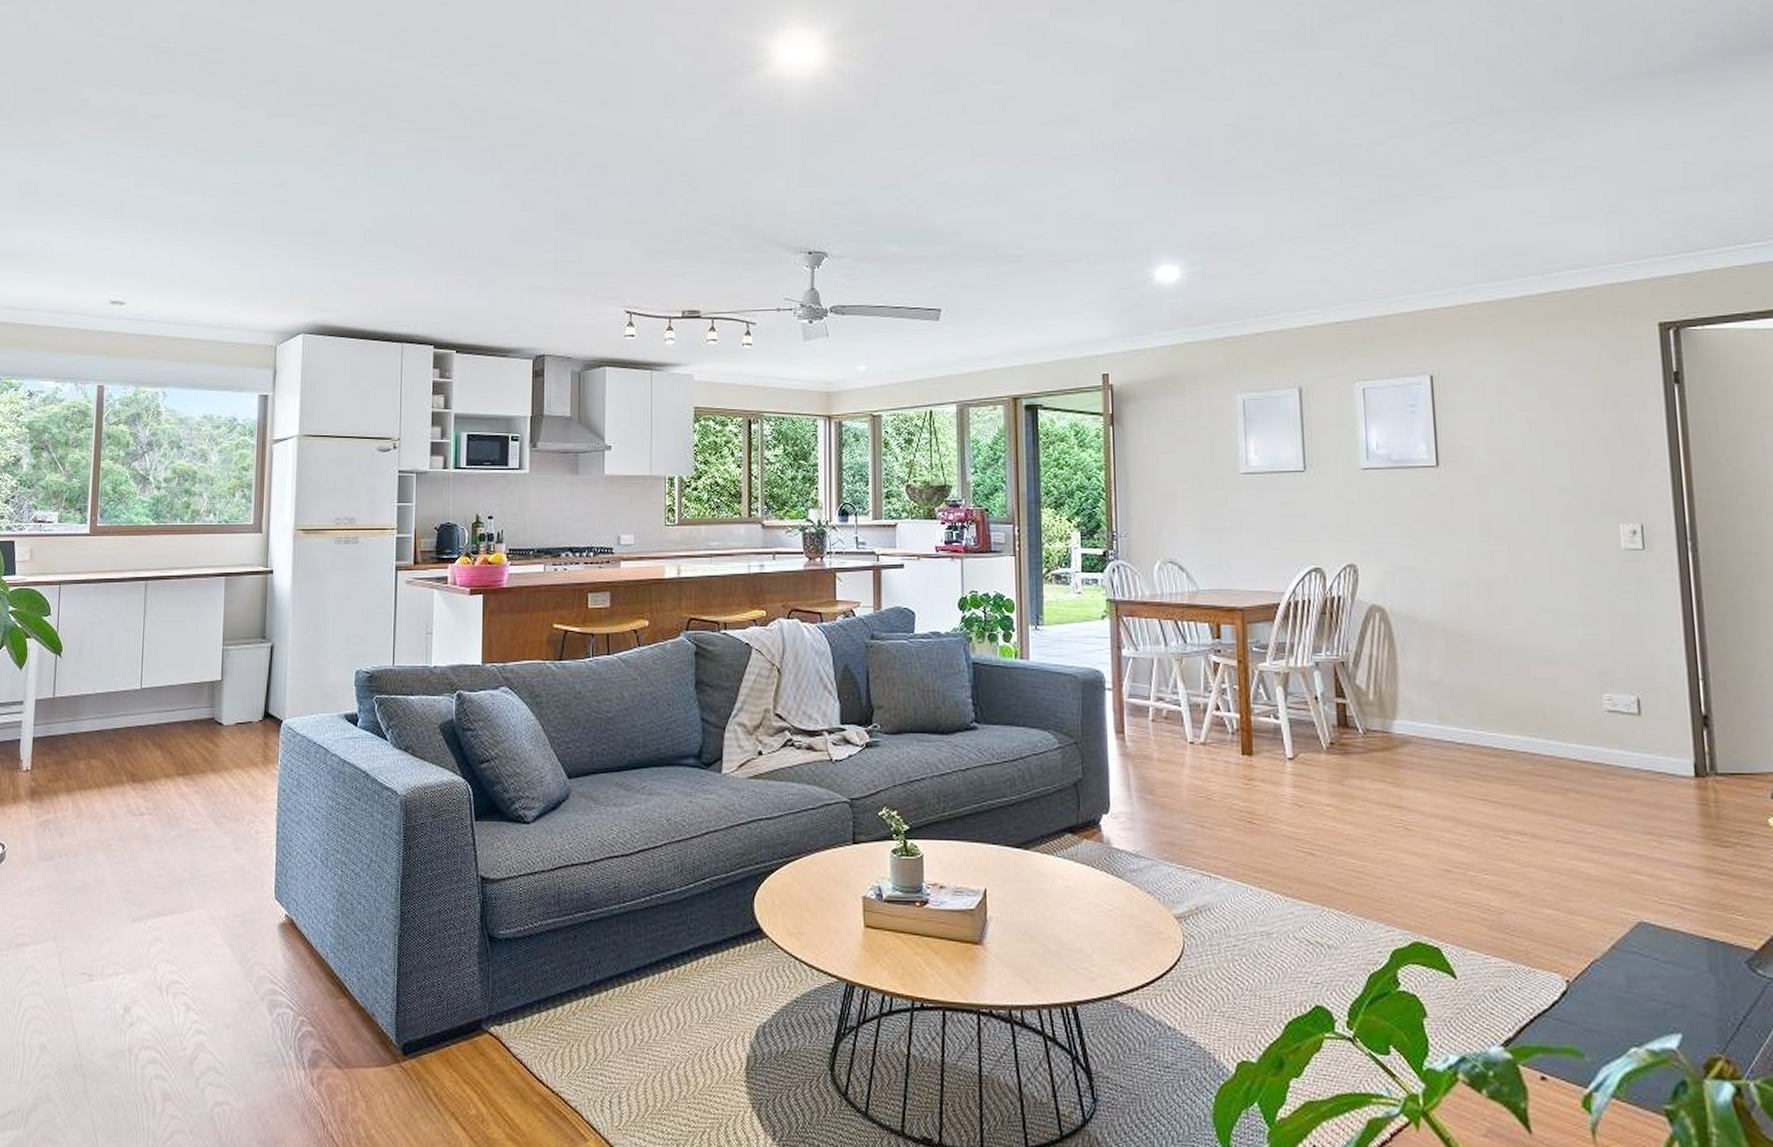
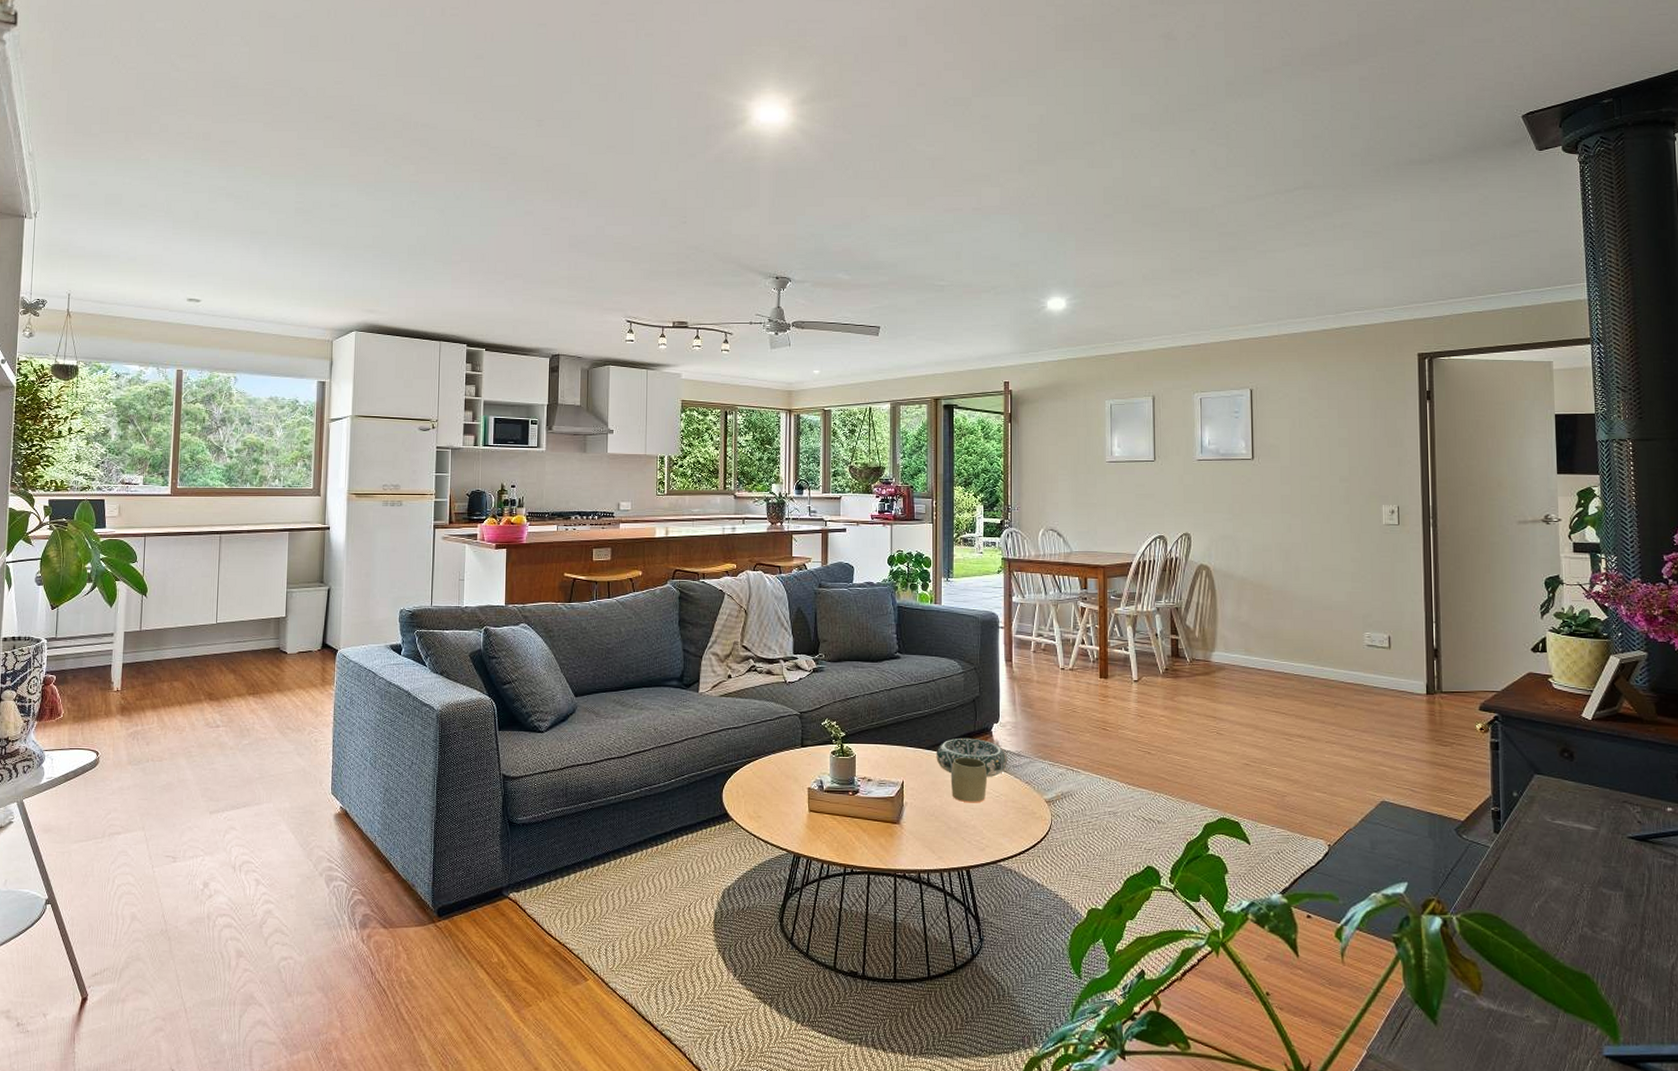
decorative bowl: none [1028,832,1123,886] -> present [936,737,1008,778]
mug: none [1047,858,1097,919] -> present [950,757,988,803]

